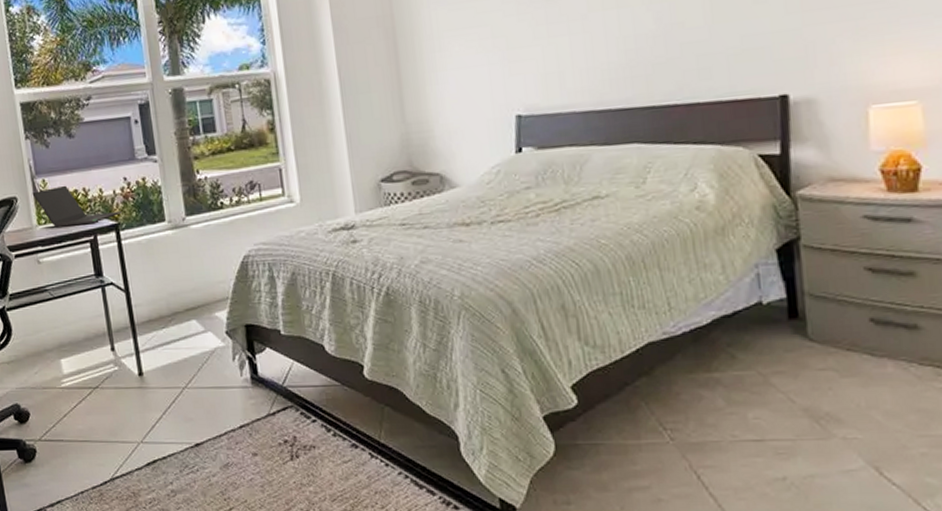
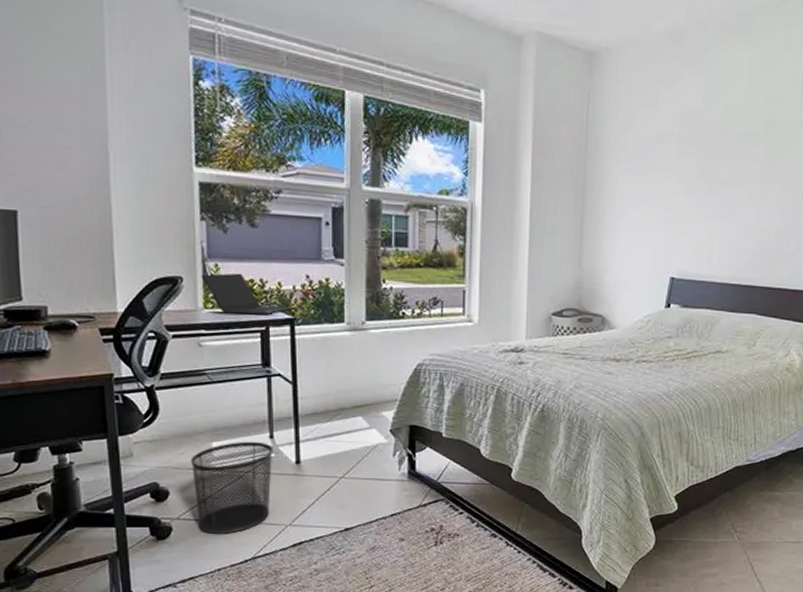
waste bin: none [44,355,121,456] -> present [190,441,274,535]

